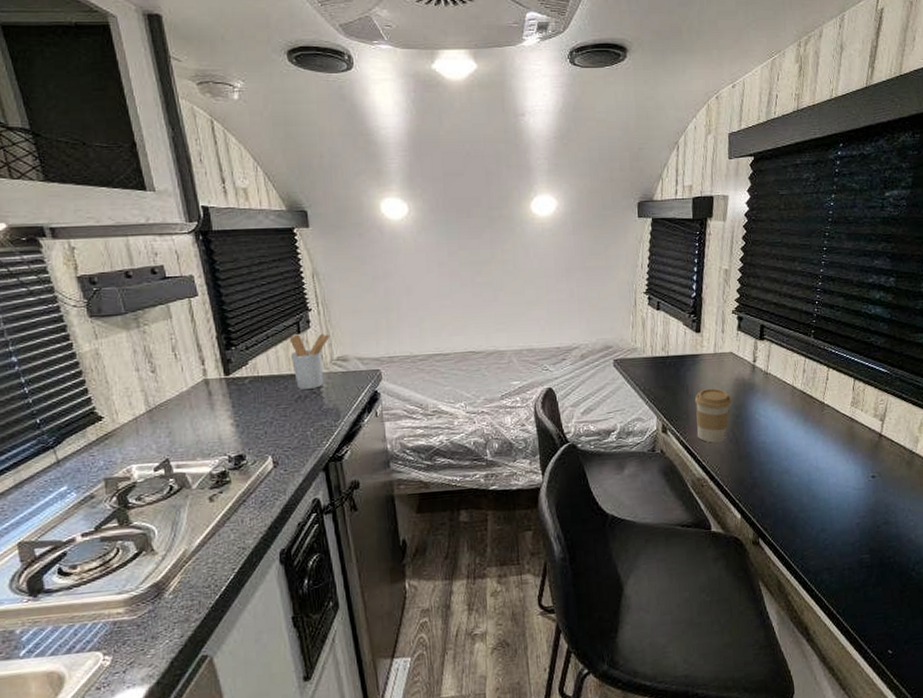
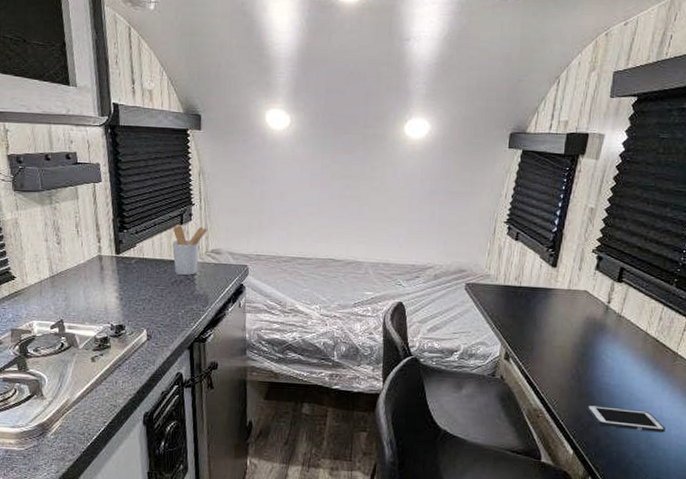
coffee cup: present [694,388,732,443] -> none [540,322,580,377]
cell phone: none [748,464,823,486] -> present [587,405,665,433]

